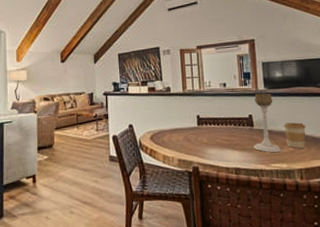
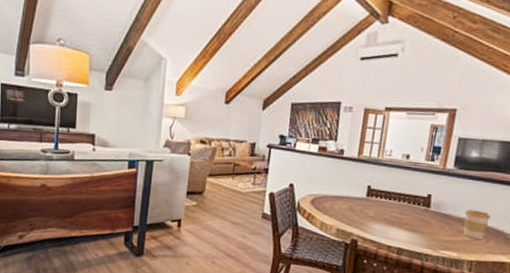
candle holder: present [253,93,282,153] -> none [424,171,461,240]

